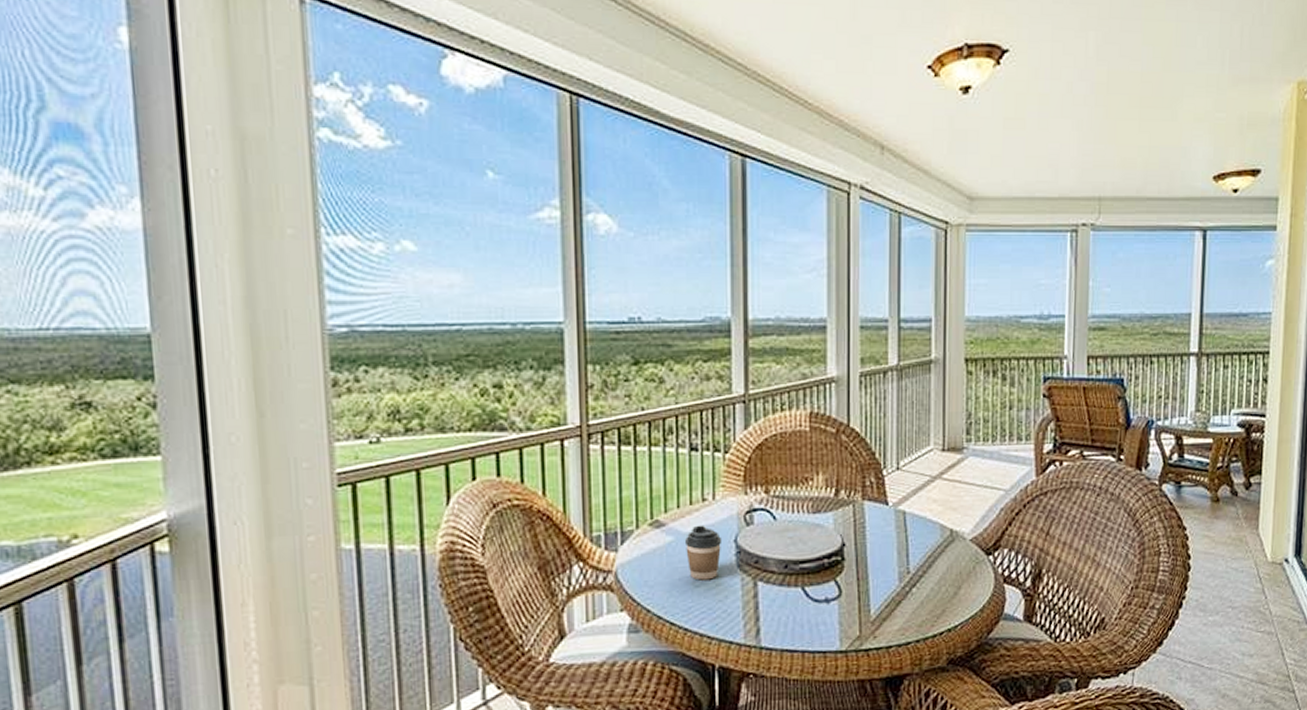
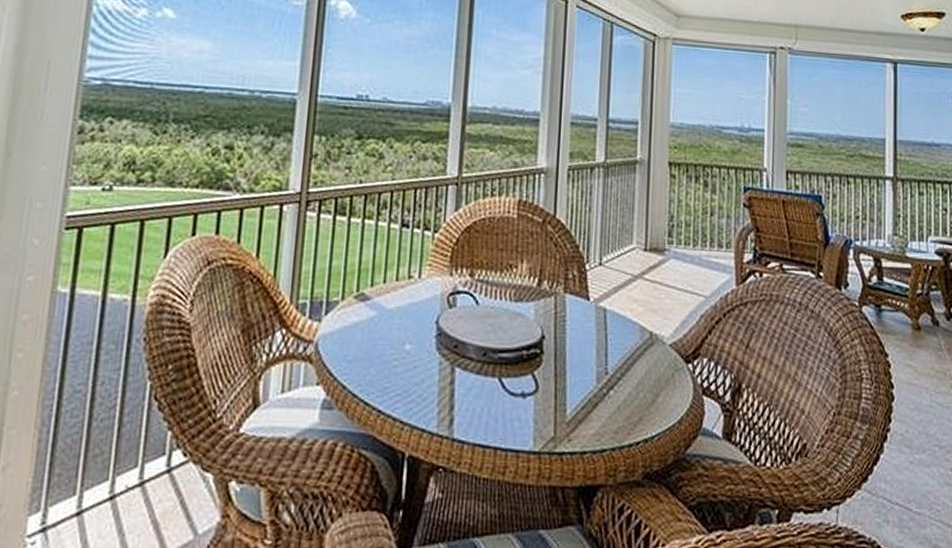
coffee cup: present [684,525,722,580] -> none [387,302,424,361]

